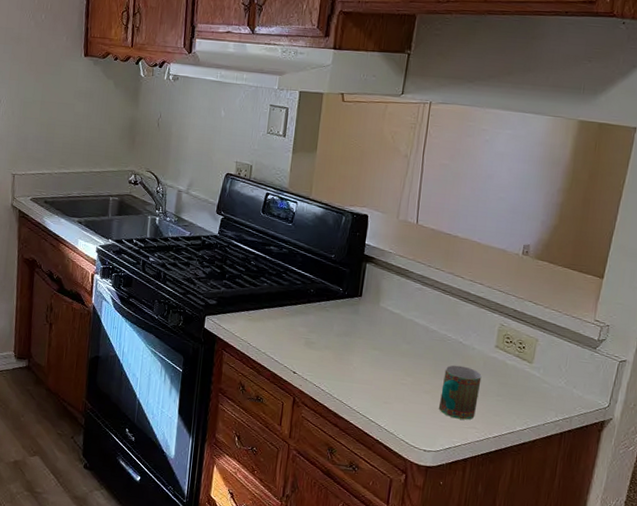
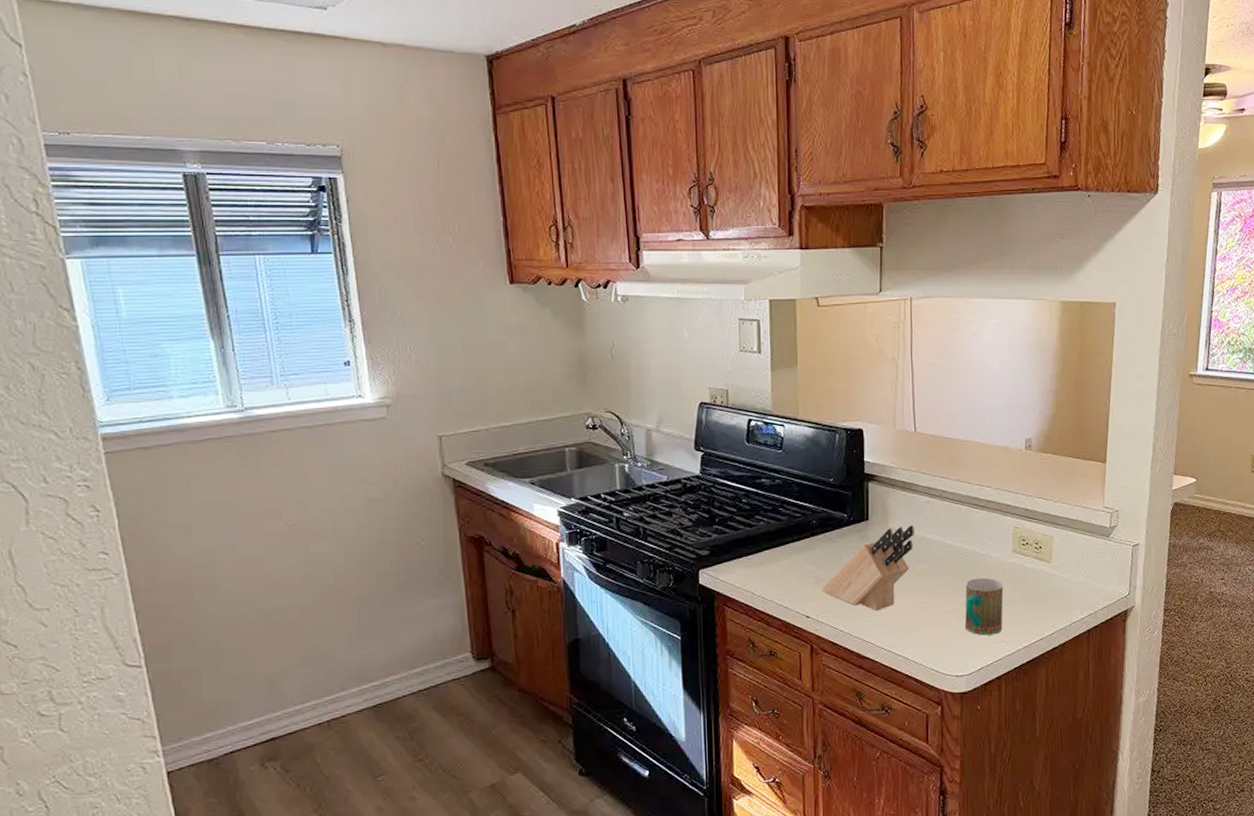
knife block: none [310,307,404,379] -> present [821,525,914,611]

